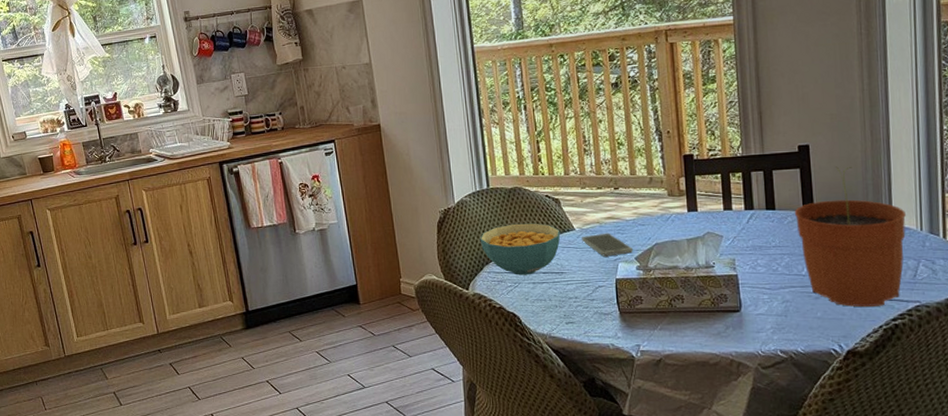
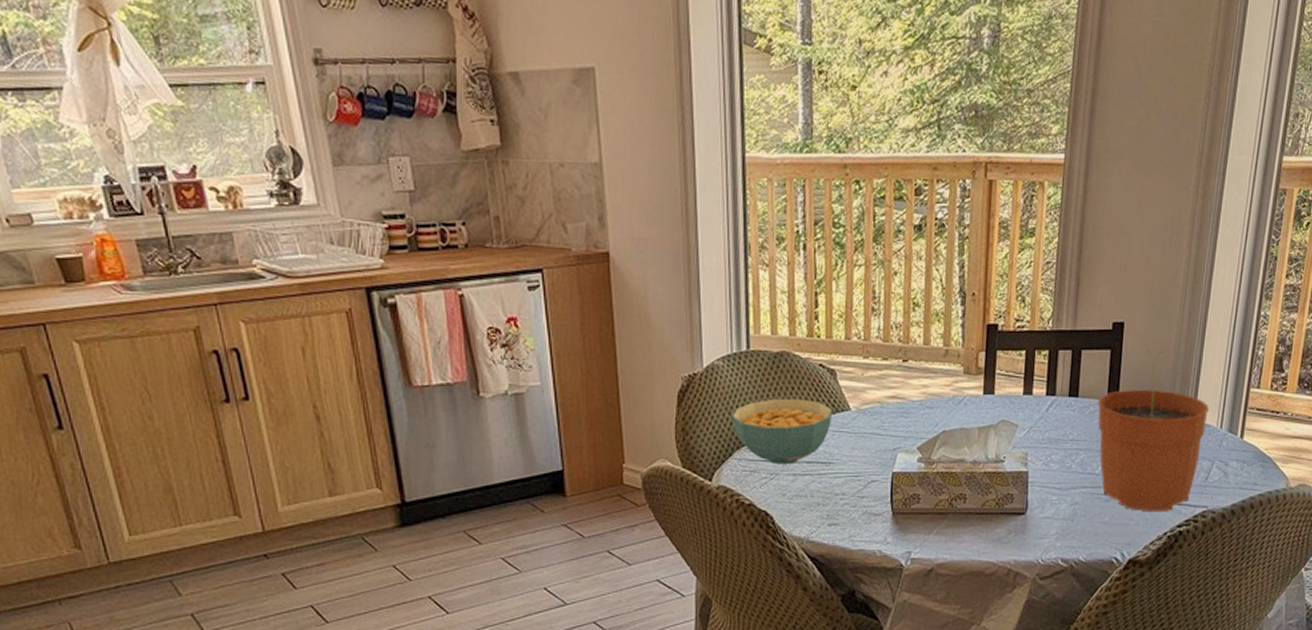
smartphone: present [582,233,633,257] -> none [858,415,916,445]

